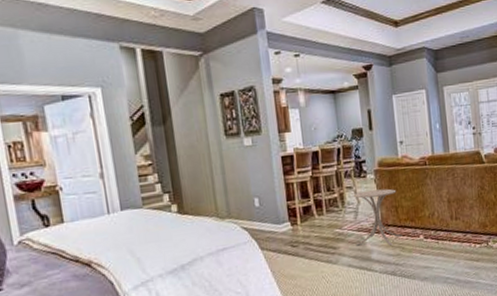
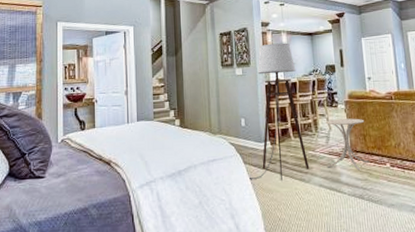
floor lamp: none [268,103,337,268] -> present [249,42,310,181]

